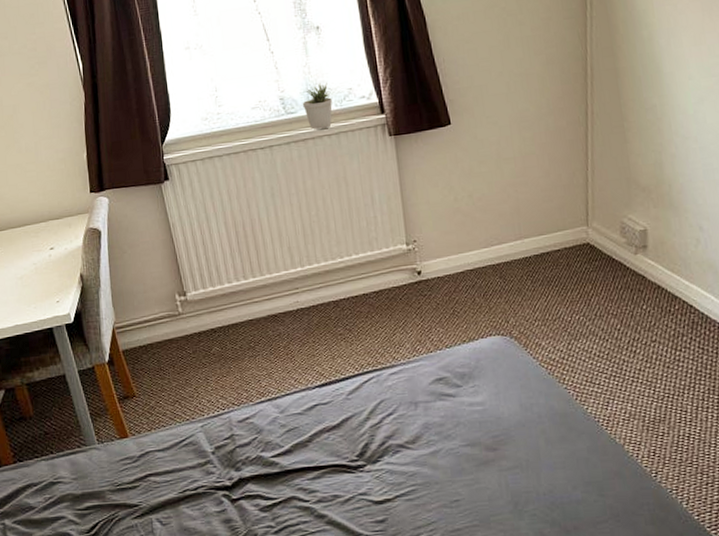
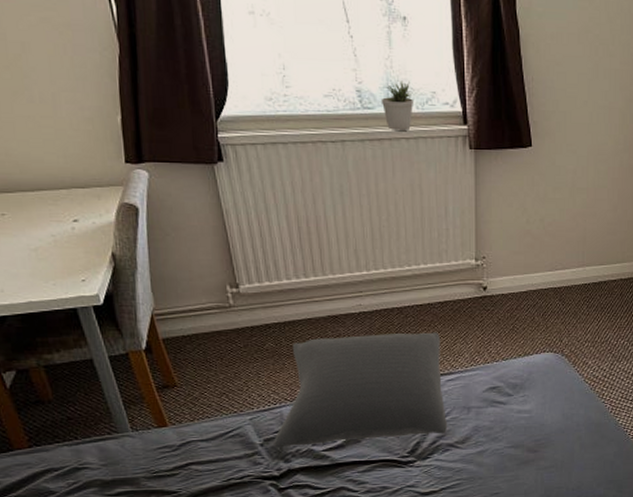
pillow: none [224,323,396,454] -> present [274,332,448,447]

